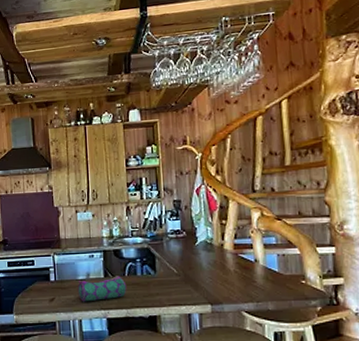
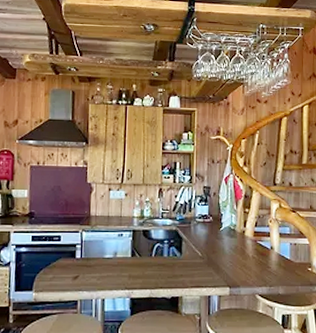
pencil case: present [77,276,127,302] -> none [103,256,153,281]

